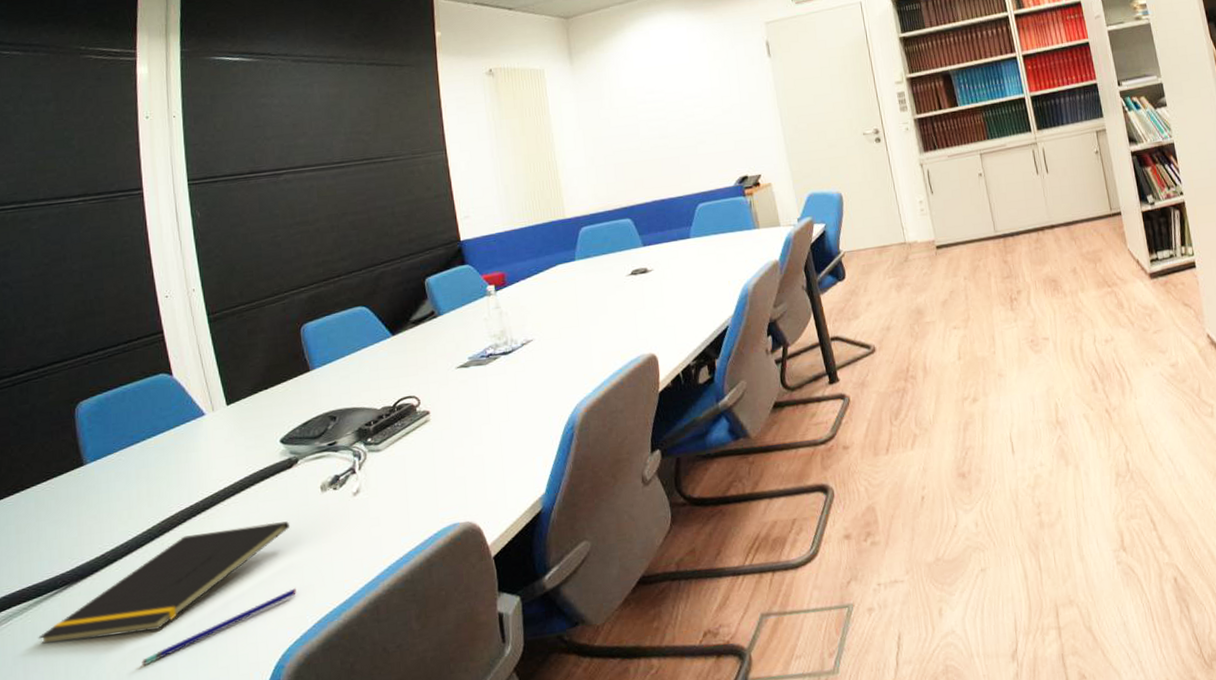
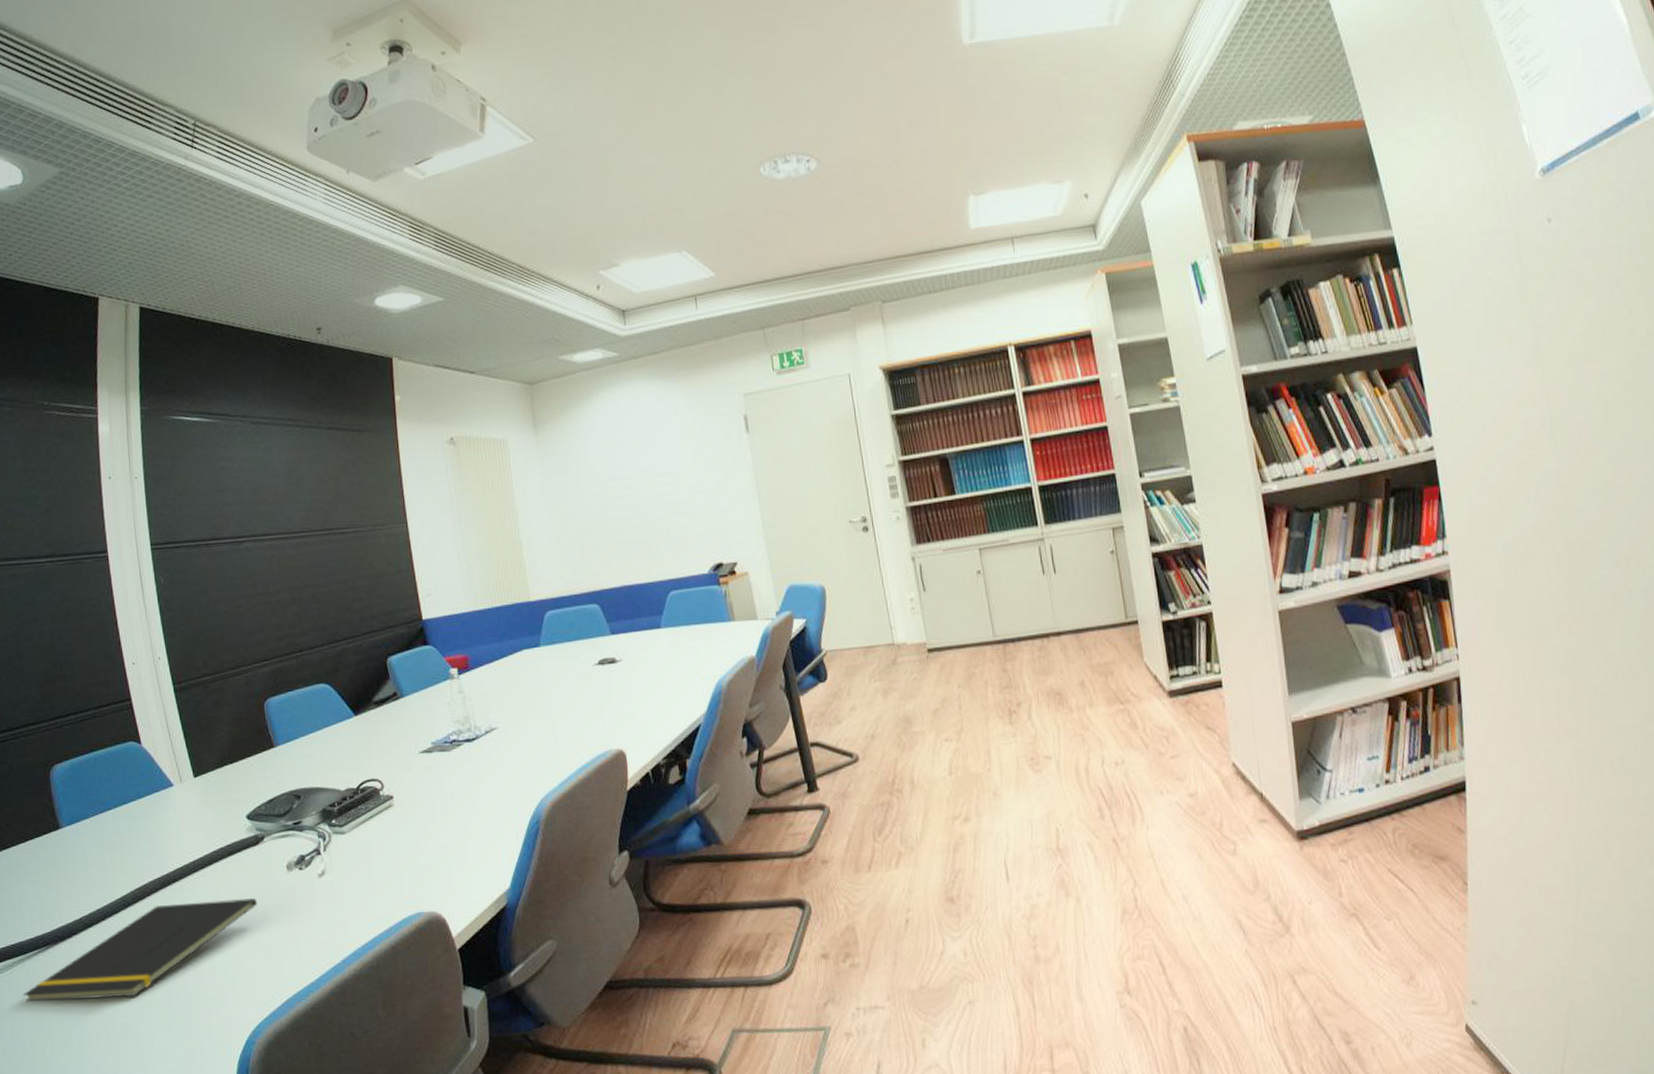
pen: present [142,588,297,665] -> none [120,966,266,1030]

